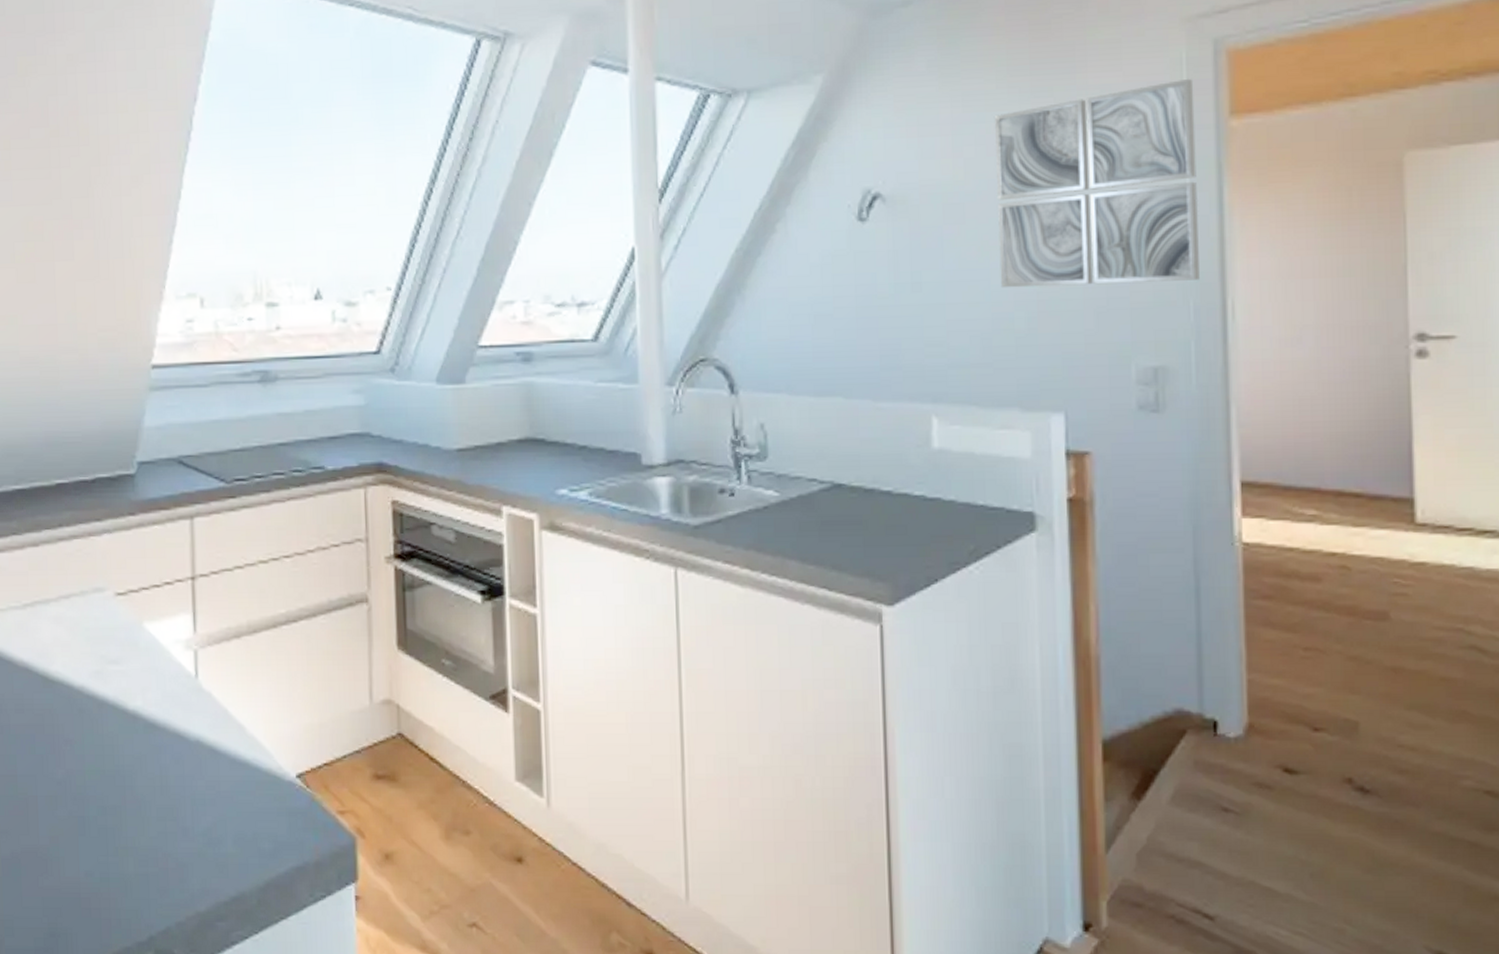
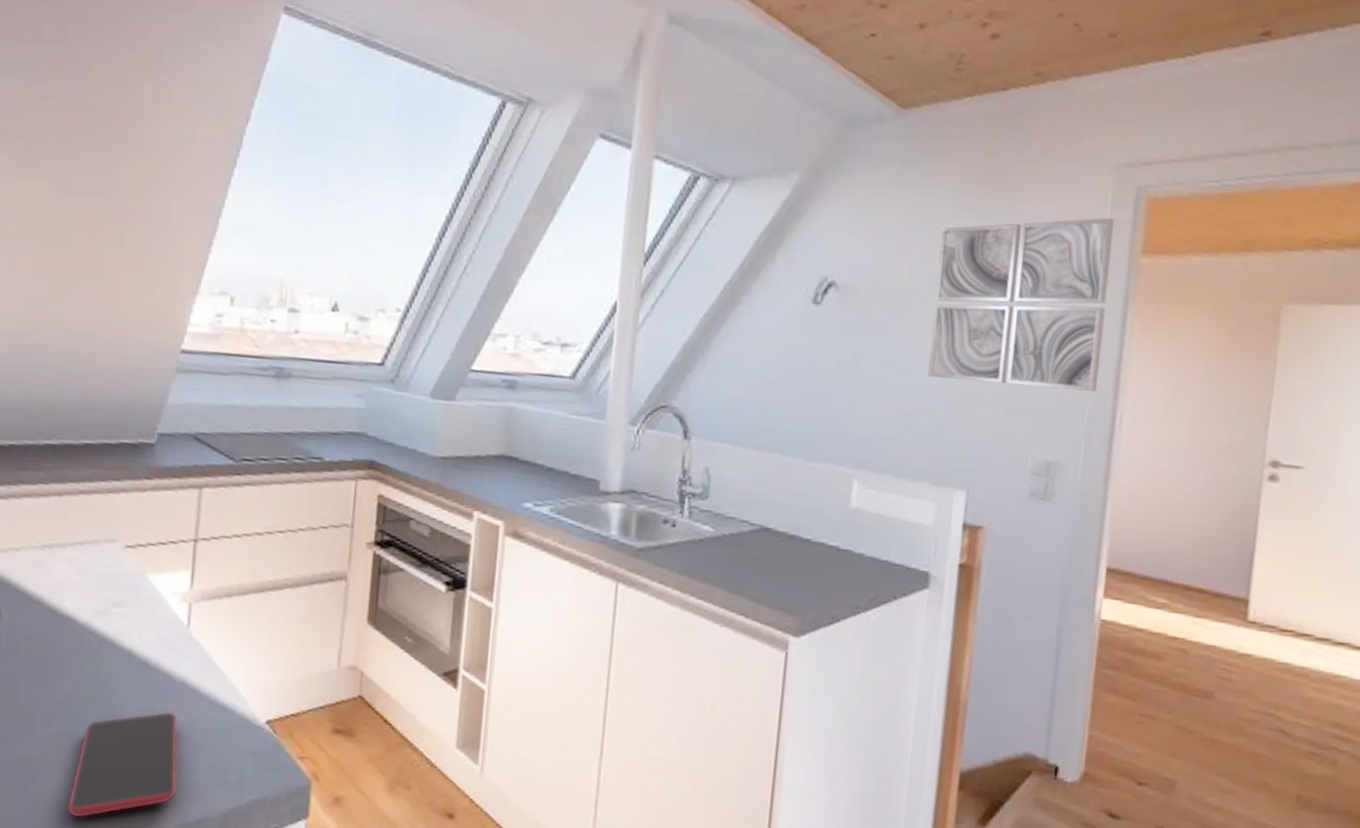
smartphone: none [84,776,206,910] -> present [67,711,178,818]

